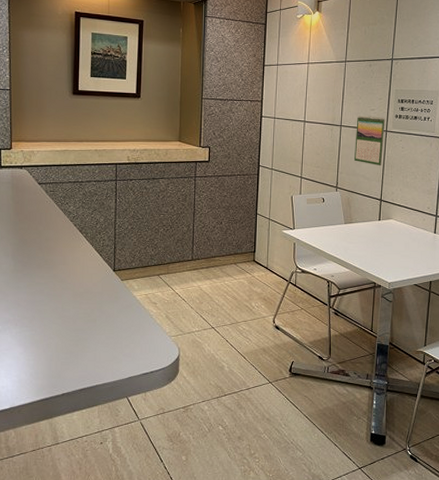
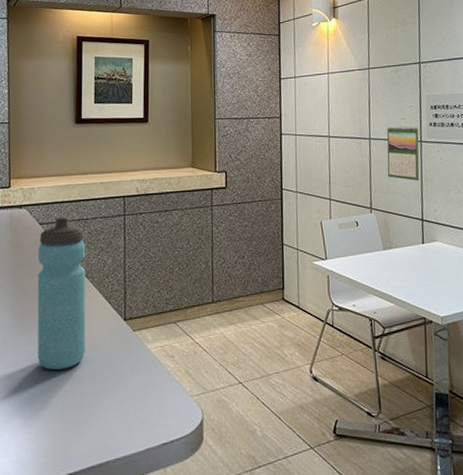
water bottle: none [36,178,80,309] -> present [37,216,86,370]

